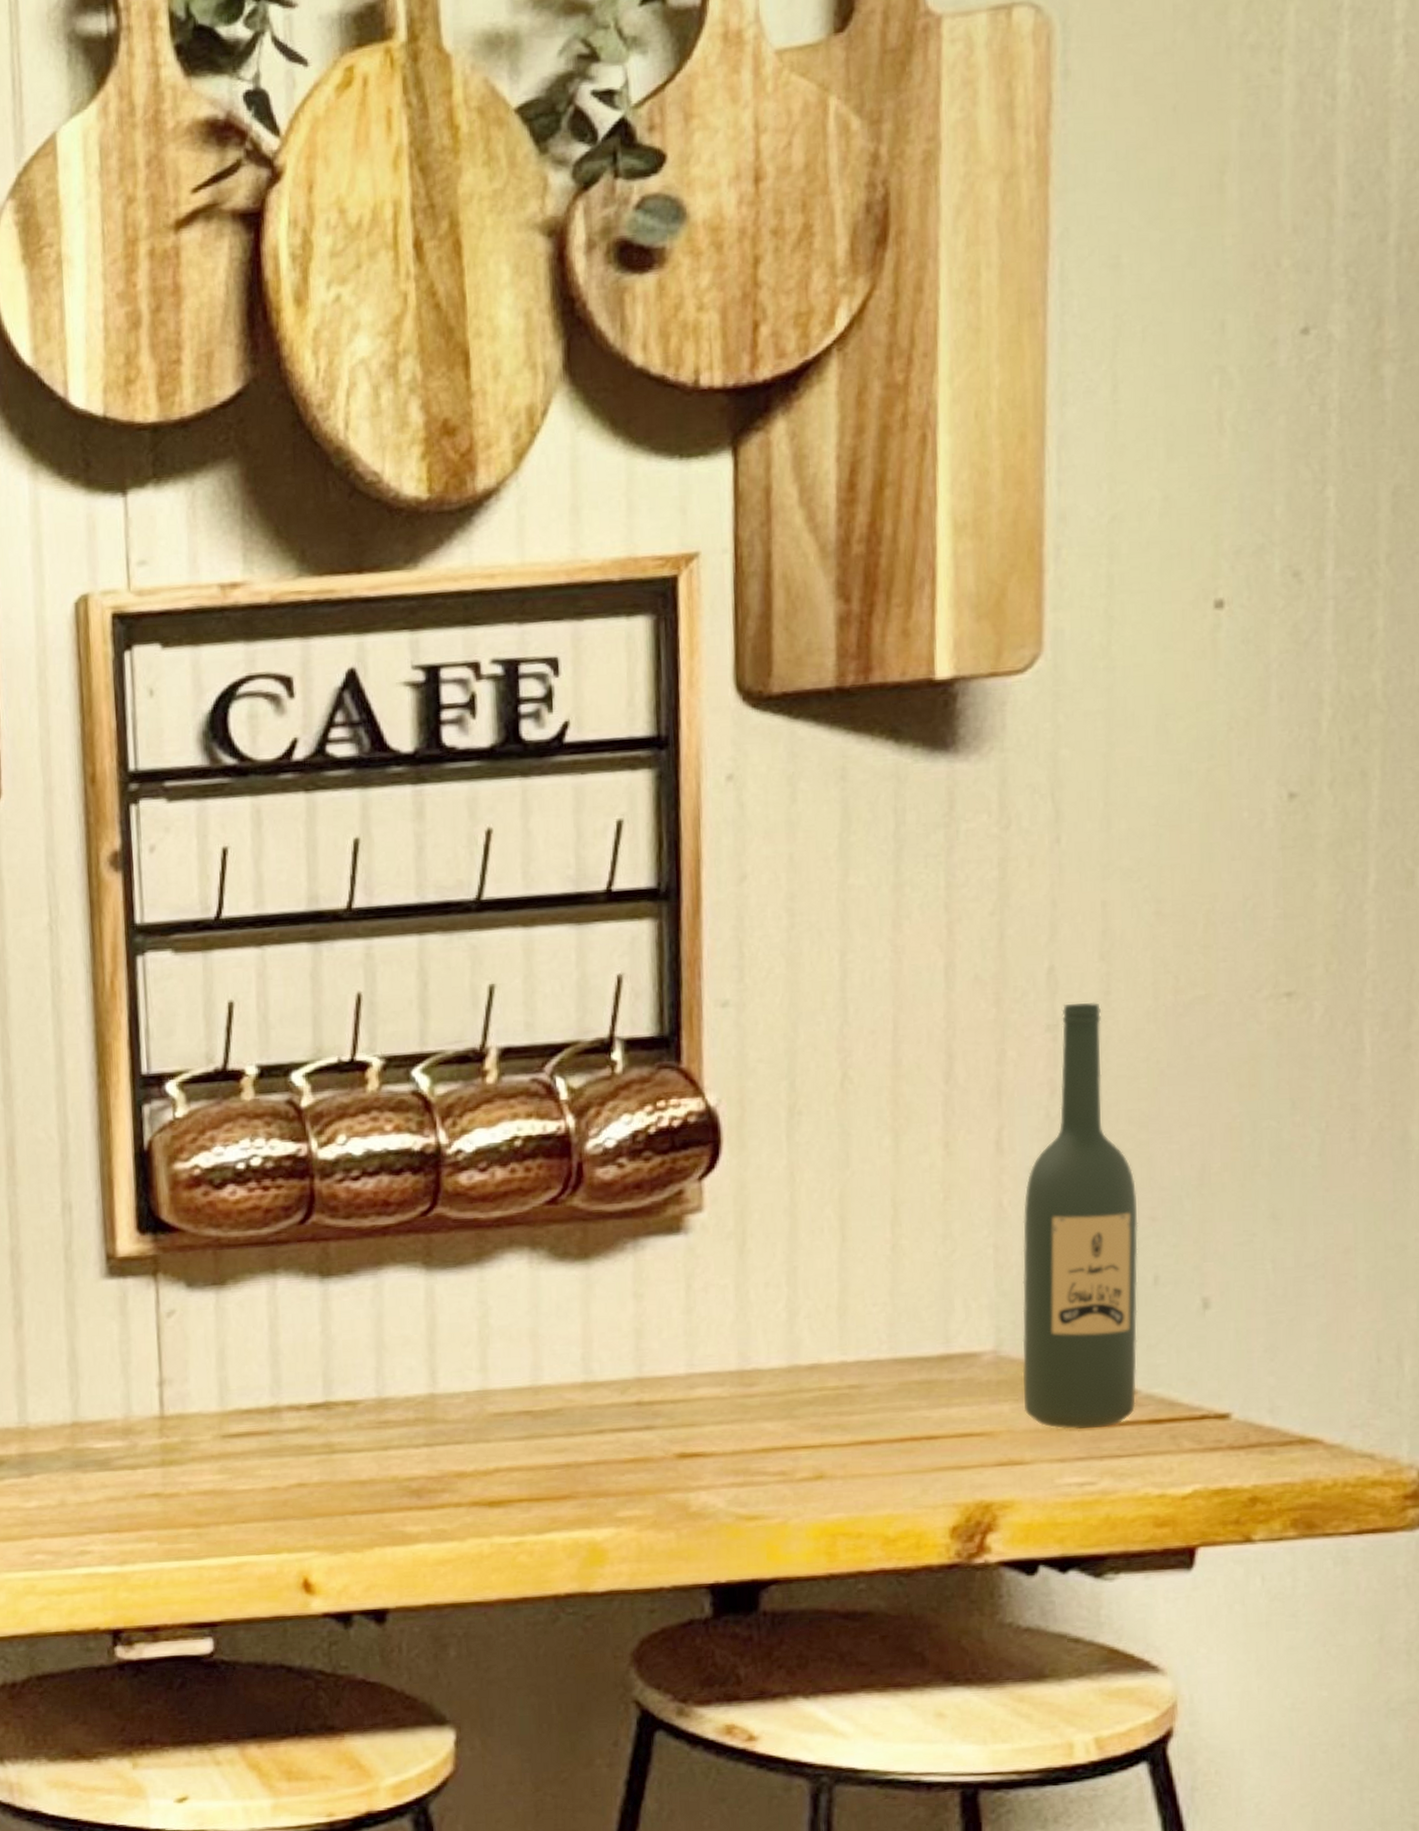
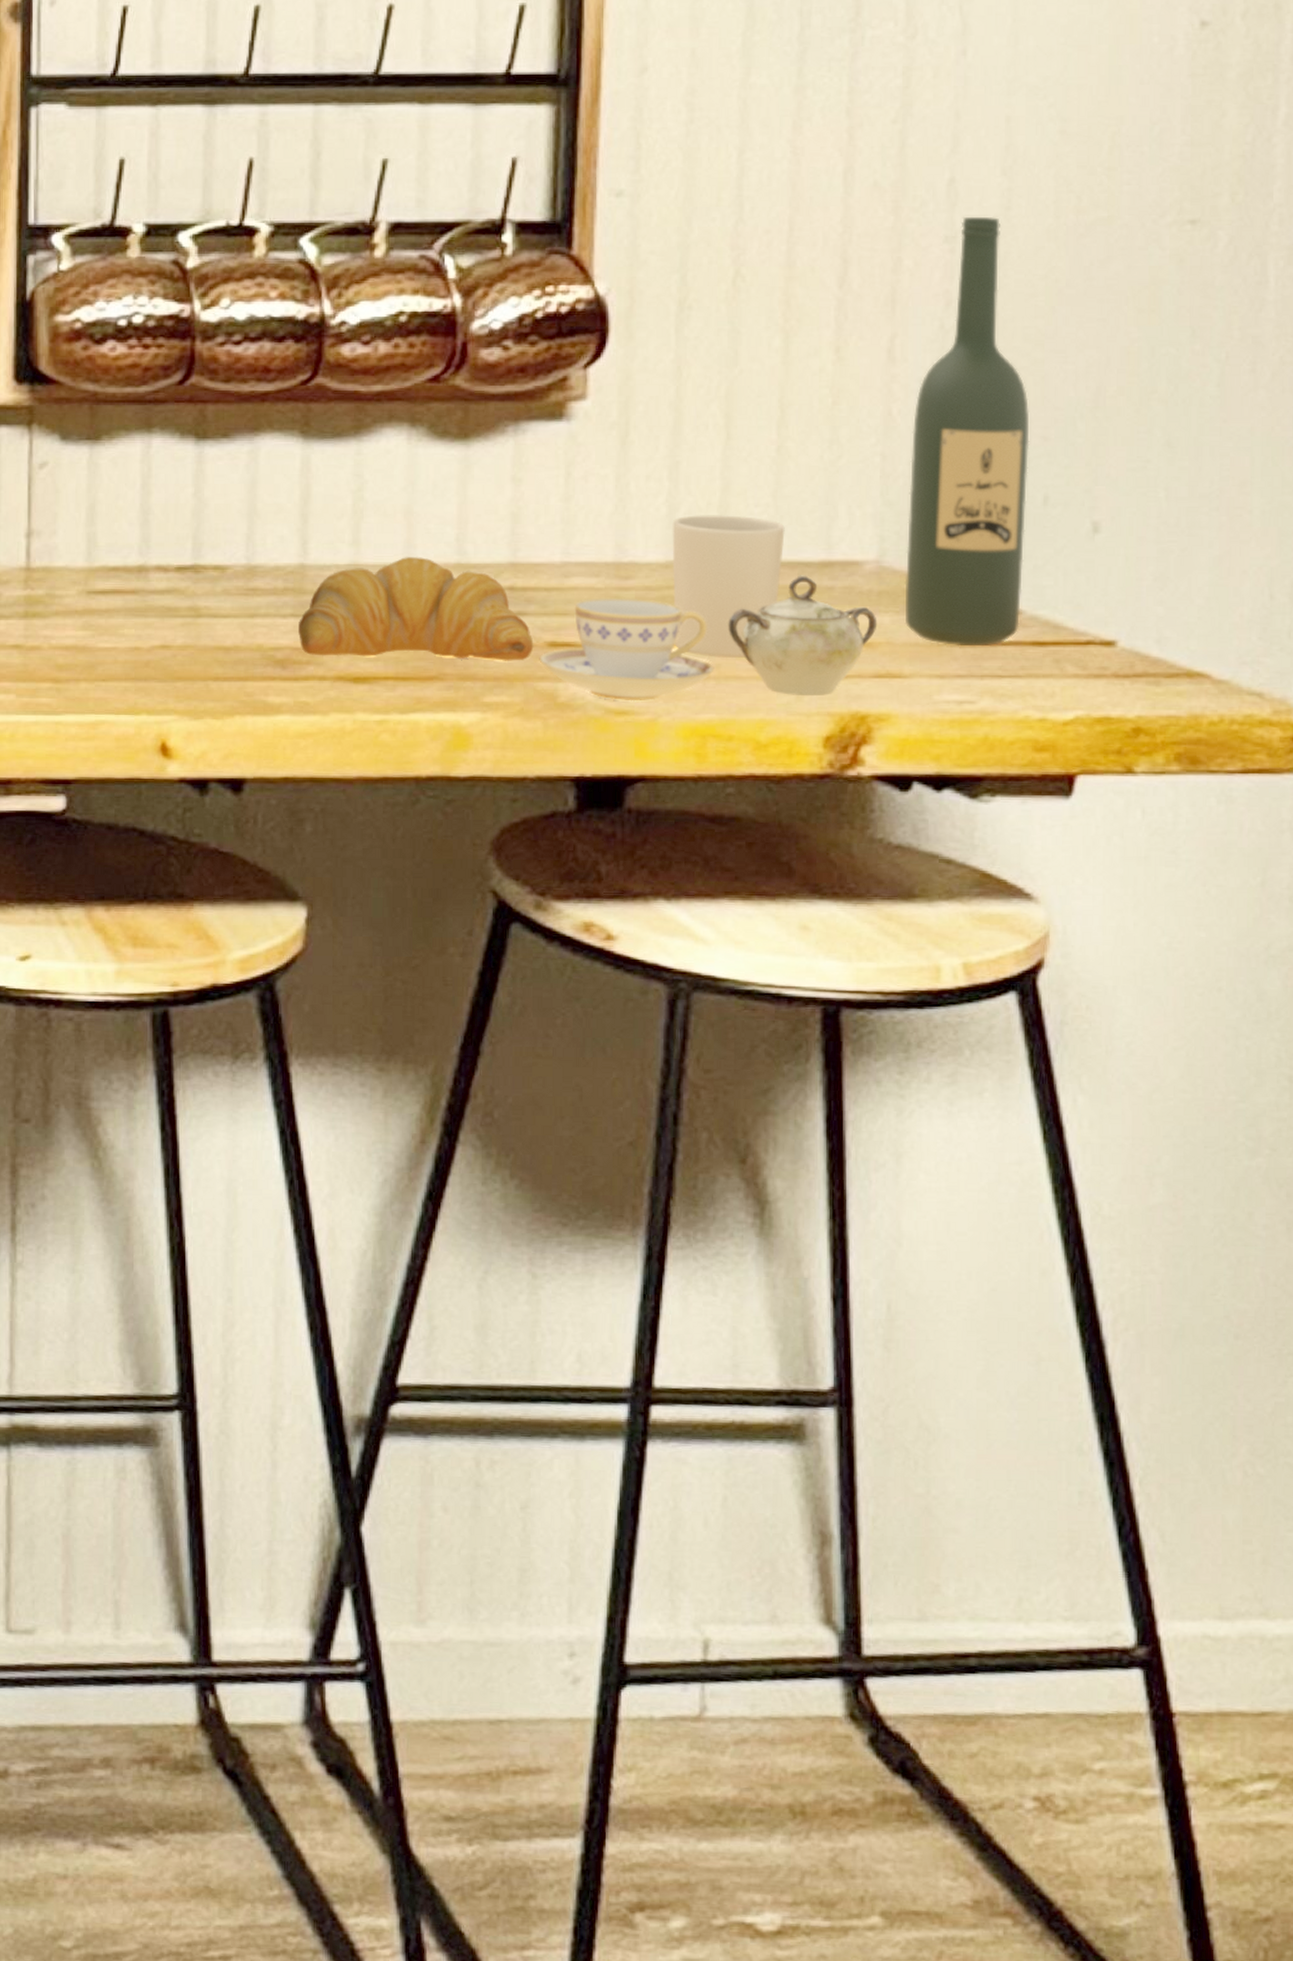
croissant: none [431,1378,663,1483] -> present [298,556,534,661]
teacup: none [669,1404,841,1506] -> present [539,597,714,702]
mug: none [792,1316,904,1458] -> present [672,515,785,659]
sugar bowl: none [852,1370,998,1490] -> present [729,575,878,697]

